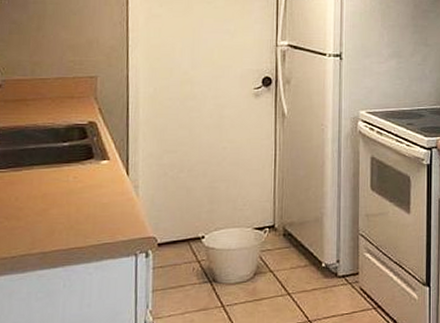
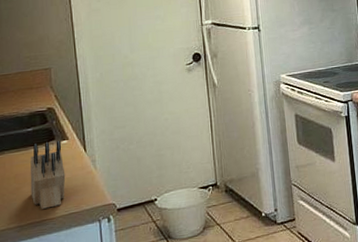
knife block: none [59,159,102,236] -> present [30,140,66,209]

